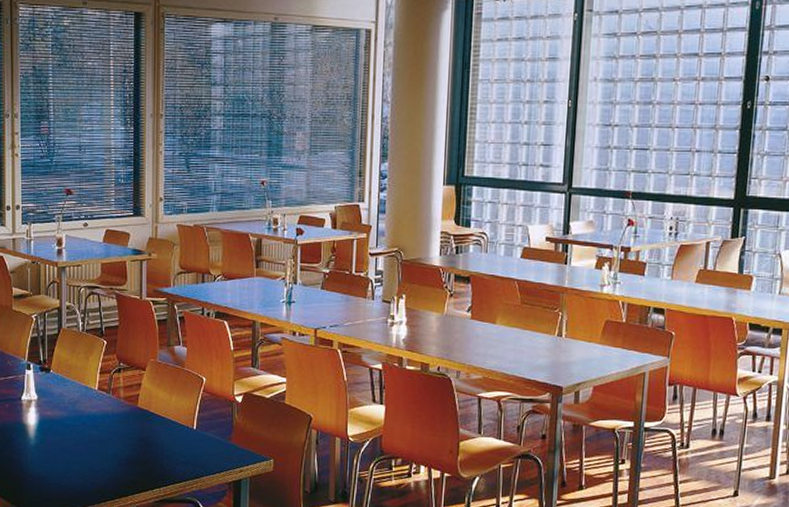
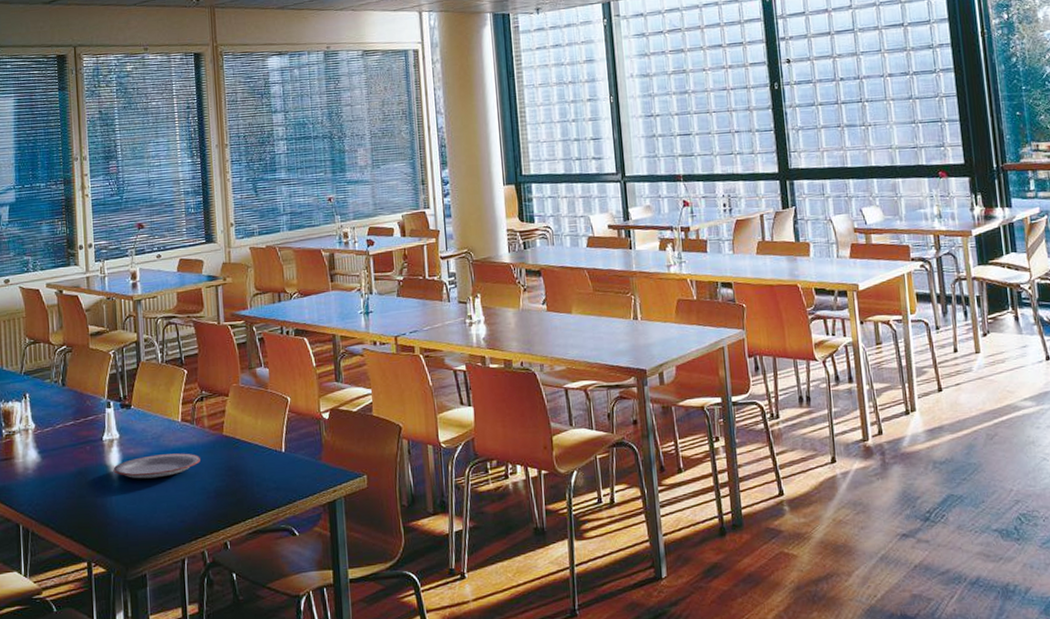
plate: none [30,419,114,441] -> present [113,453,200,479]

